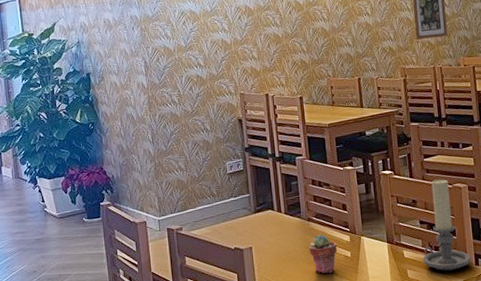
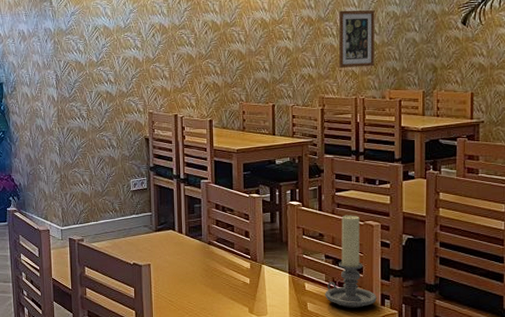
potted succulent: present [309,234,337,274] -> none [208,258,236,297]

